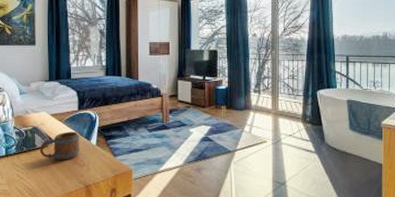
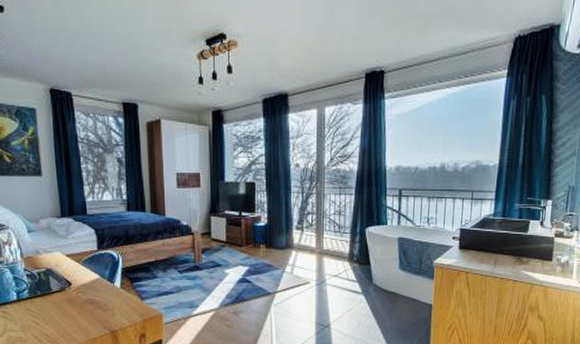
mug: present [39,132,80,160] -> none [56,274,102,305]

